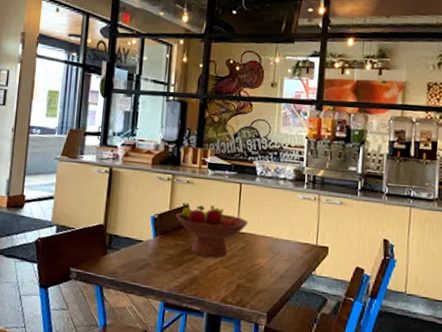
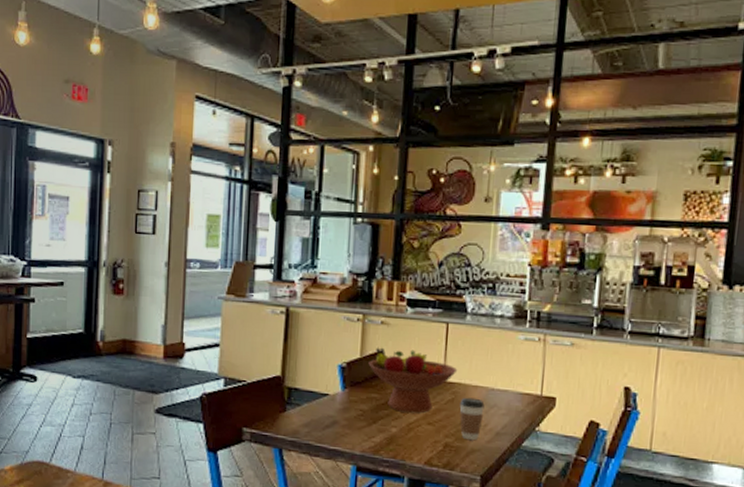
coffee cup: none [250,245,271,282] -> present [459,397,485,440]

